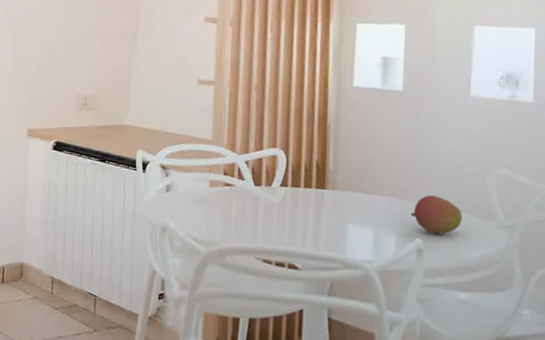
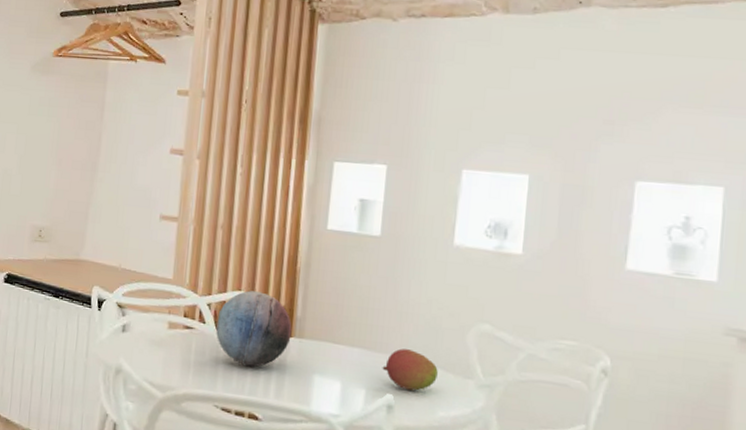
decorative orb: none [254,147,325,220] -> present [216,290,292,367]

